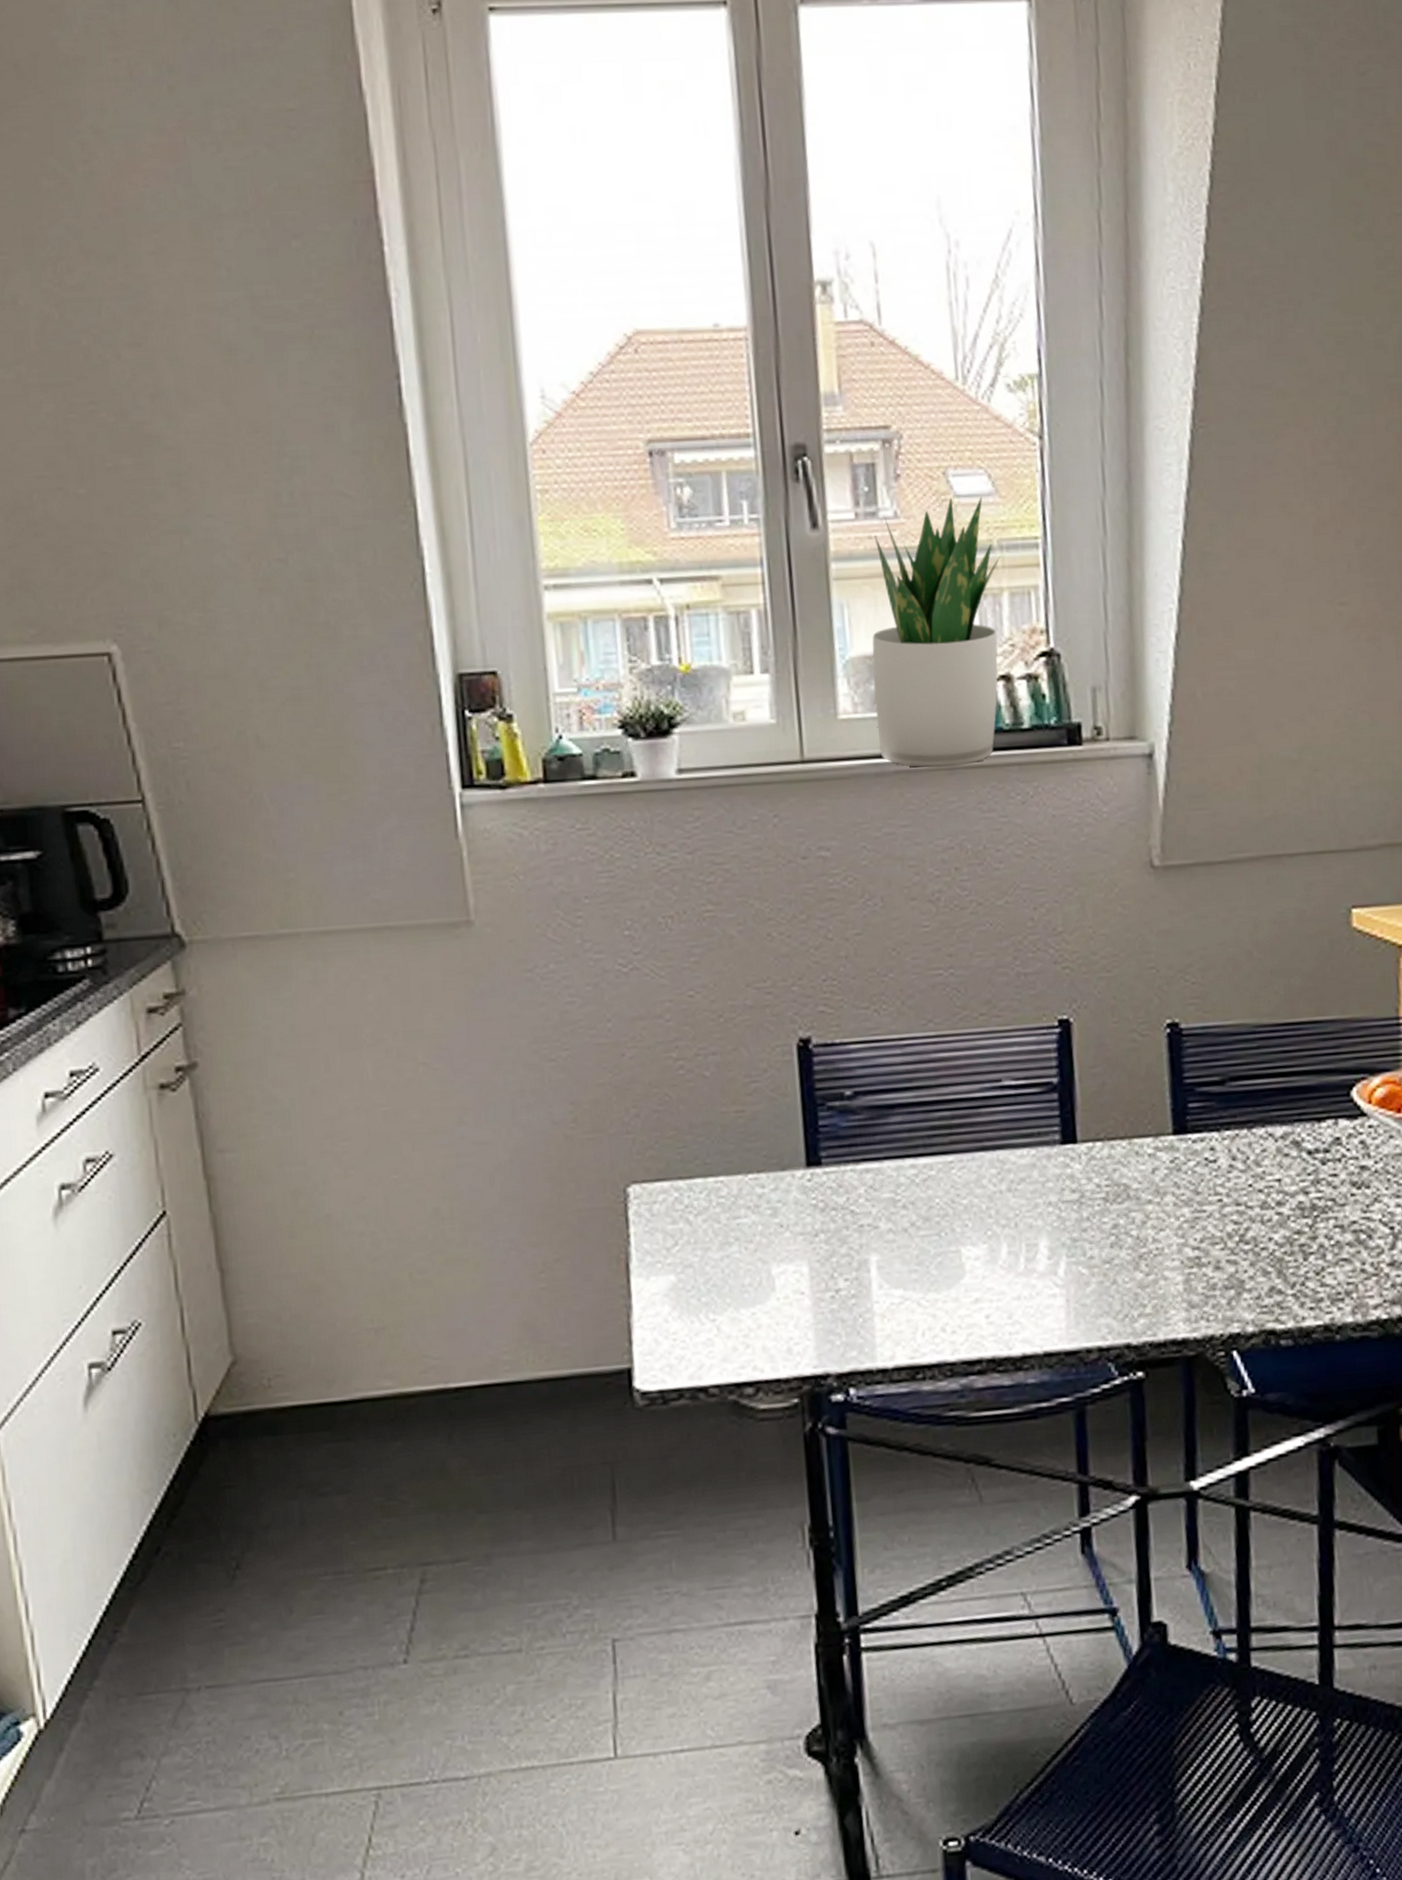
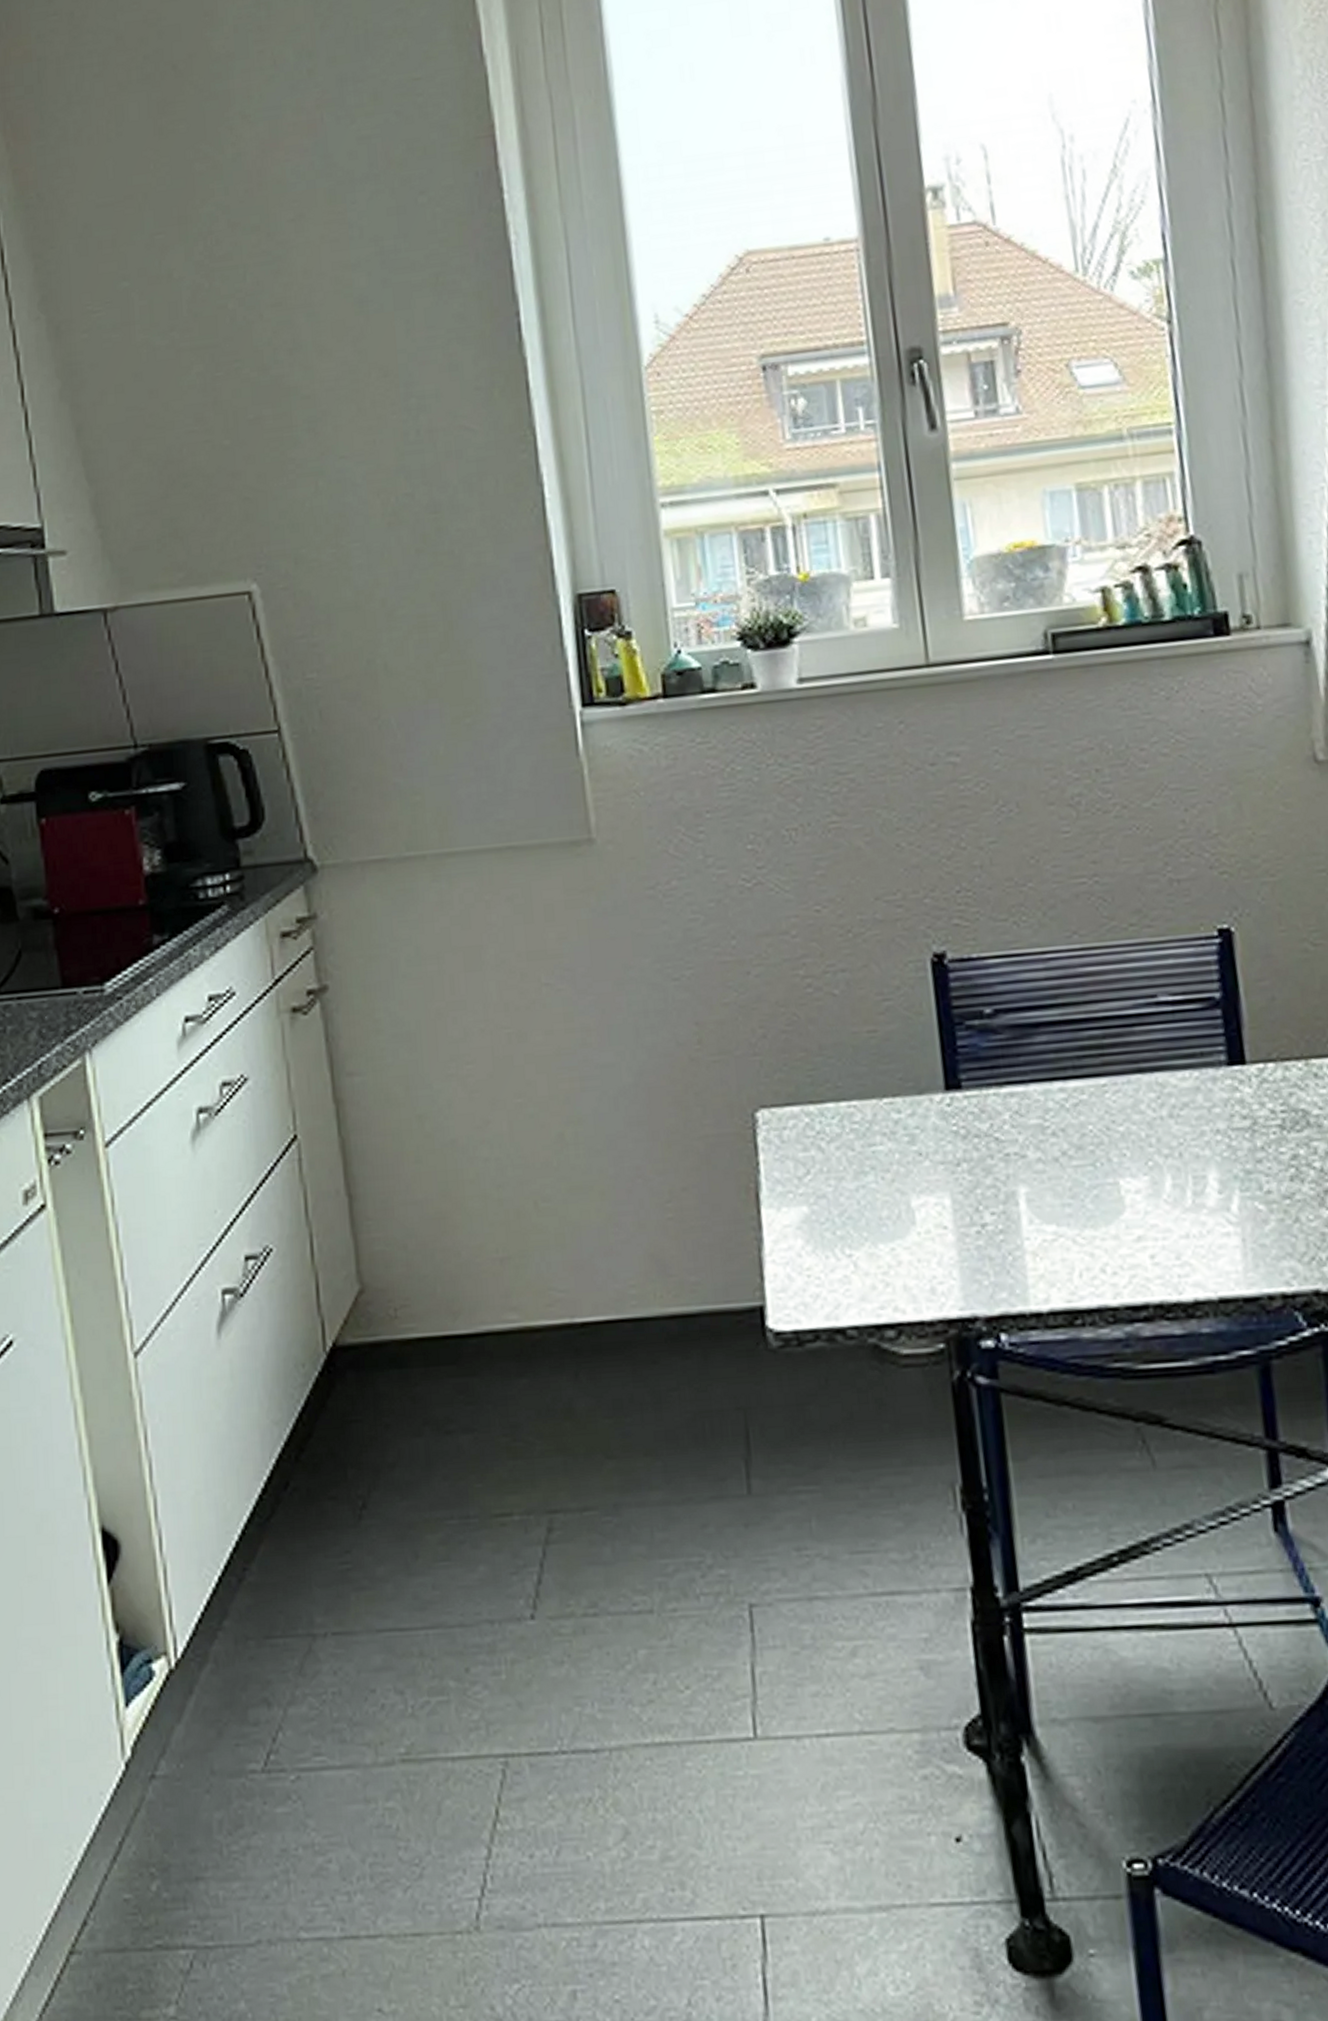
planter: present [872,497,1001,768] -> none [995,386,1135,667]

